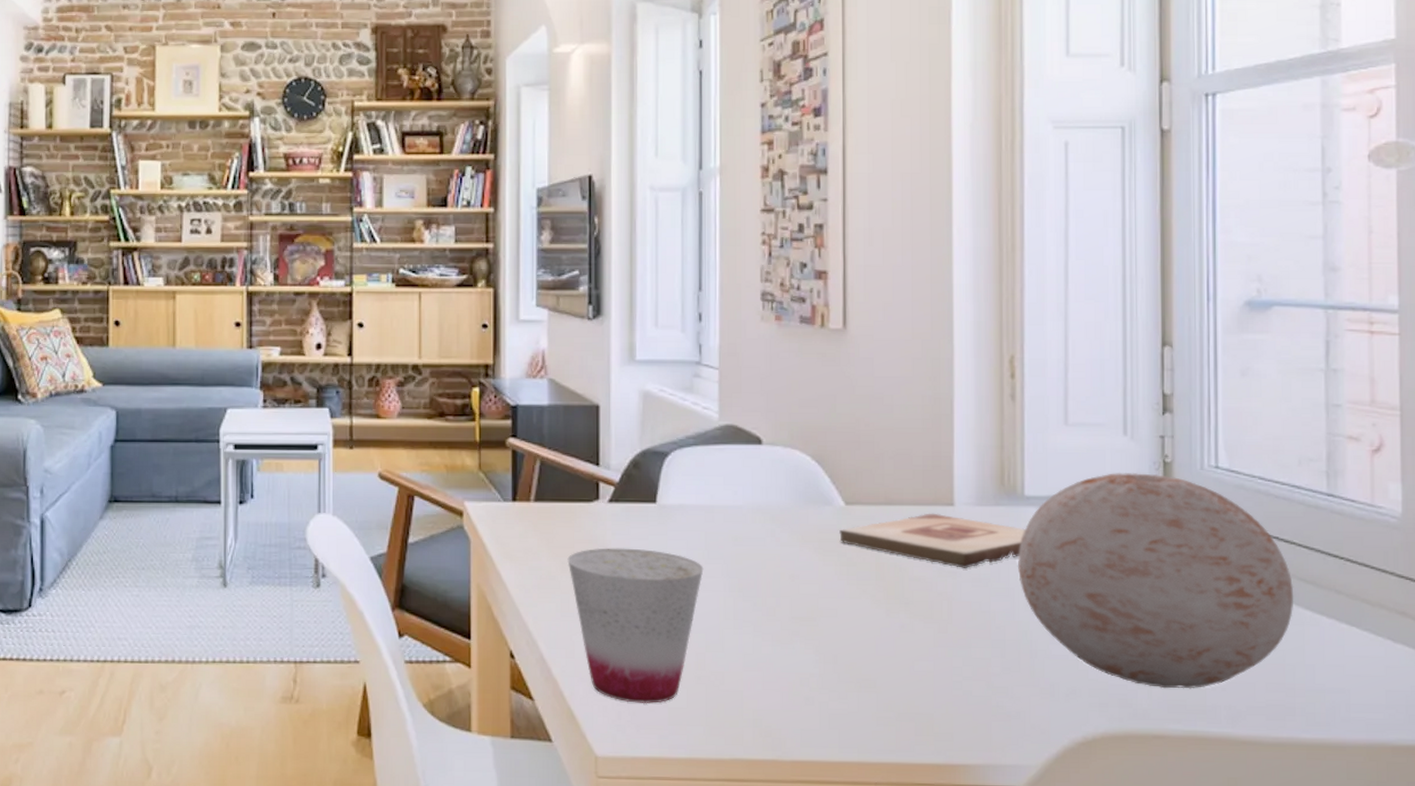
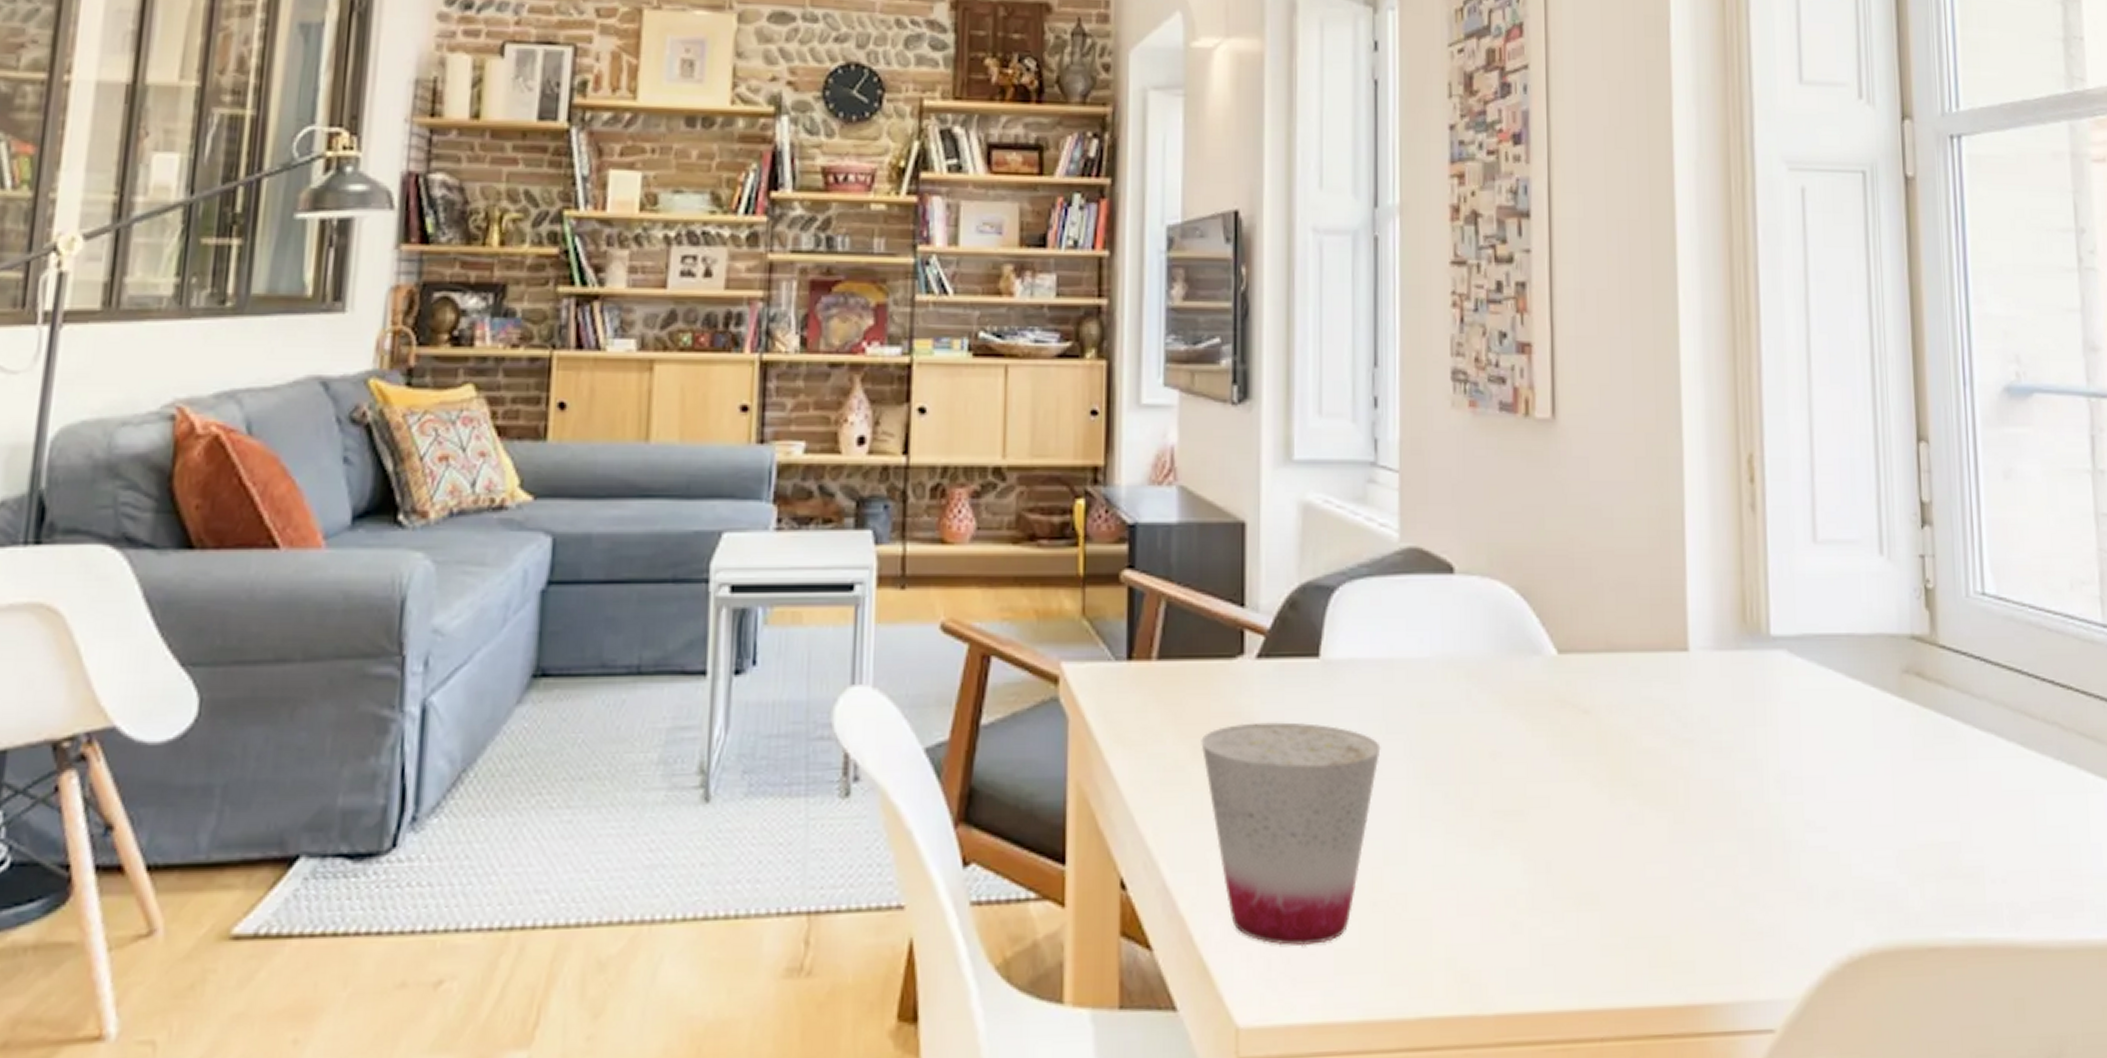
wooden plaque: present [839,513,1025,568] -> none [1551,661,1772,735]
decorative ball: present [1017,473,1294,689] -> none [1764,603,2075,884]

